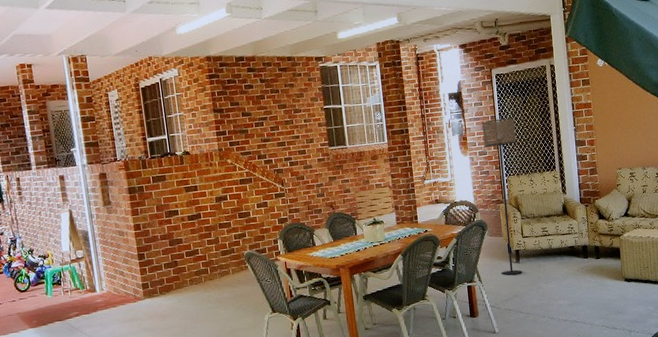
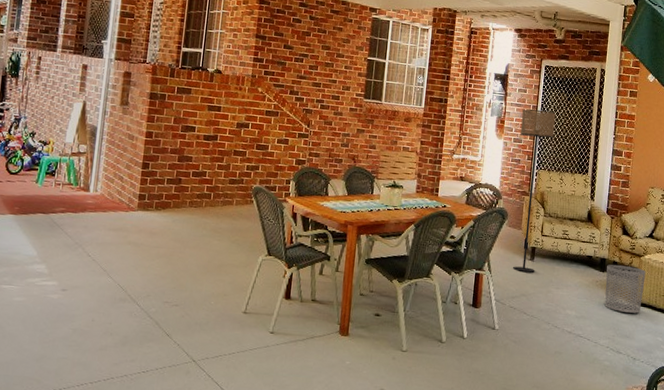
waste bin: none [589,247,628,292] -> present [605,264,646,313]

